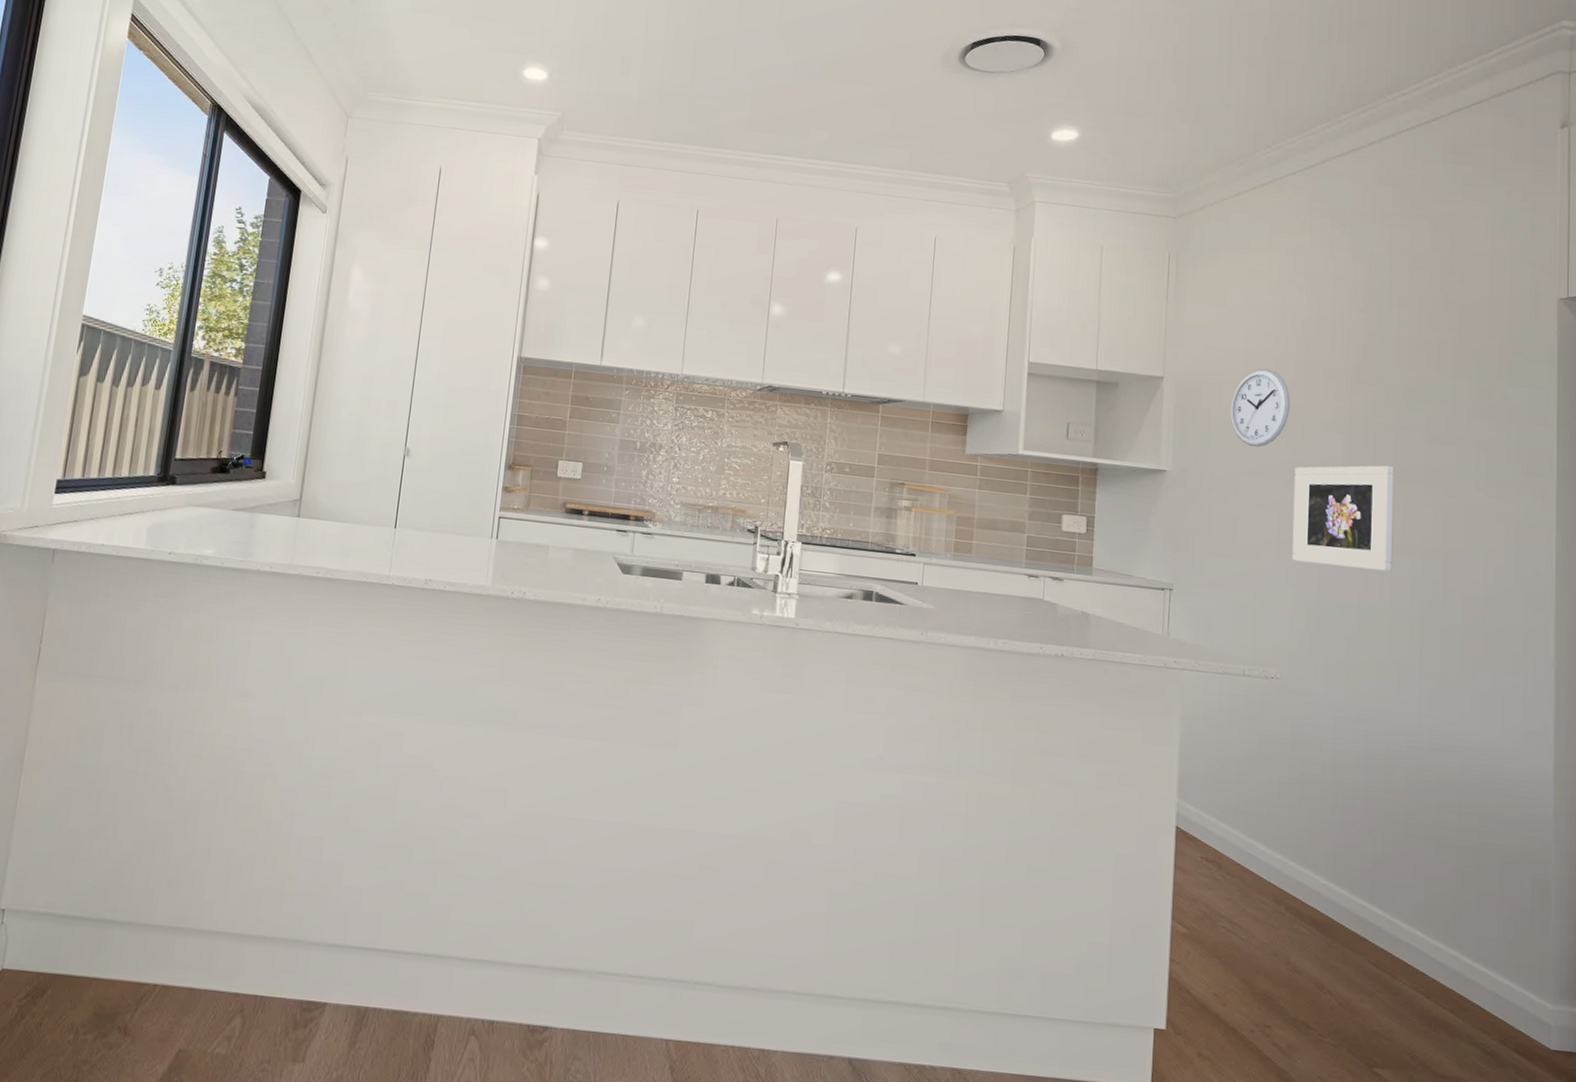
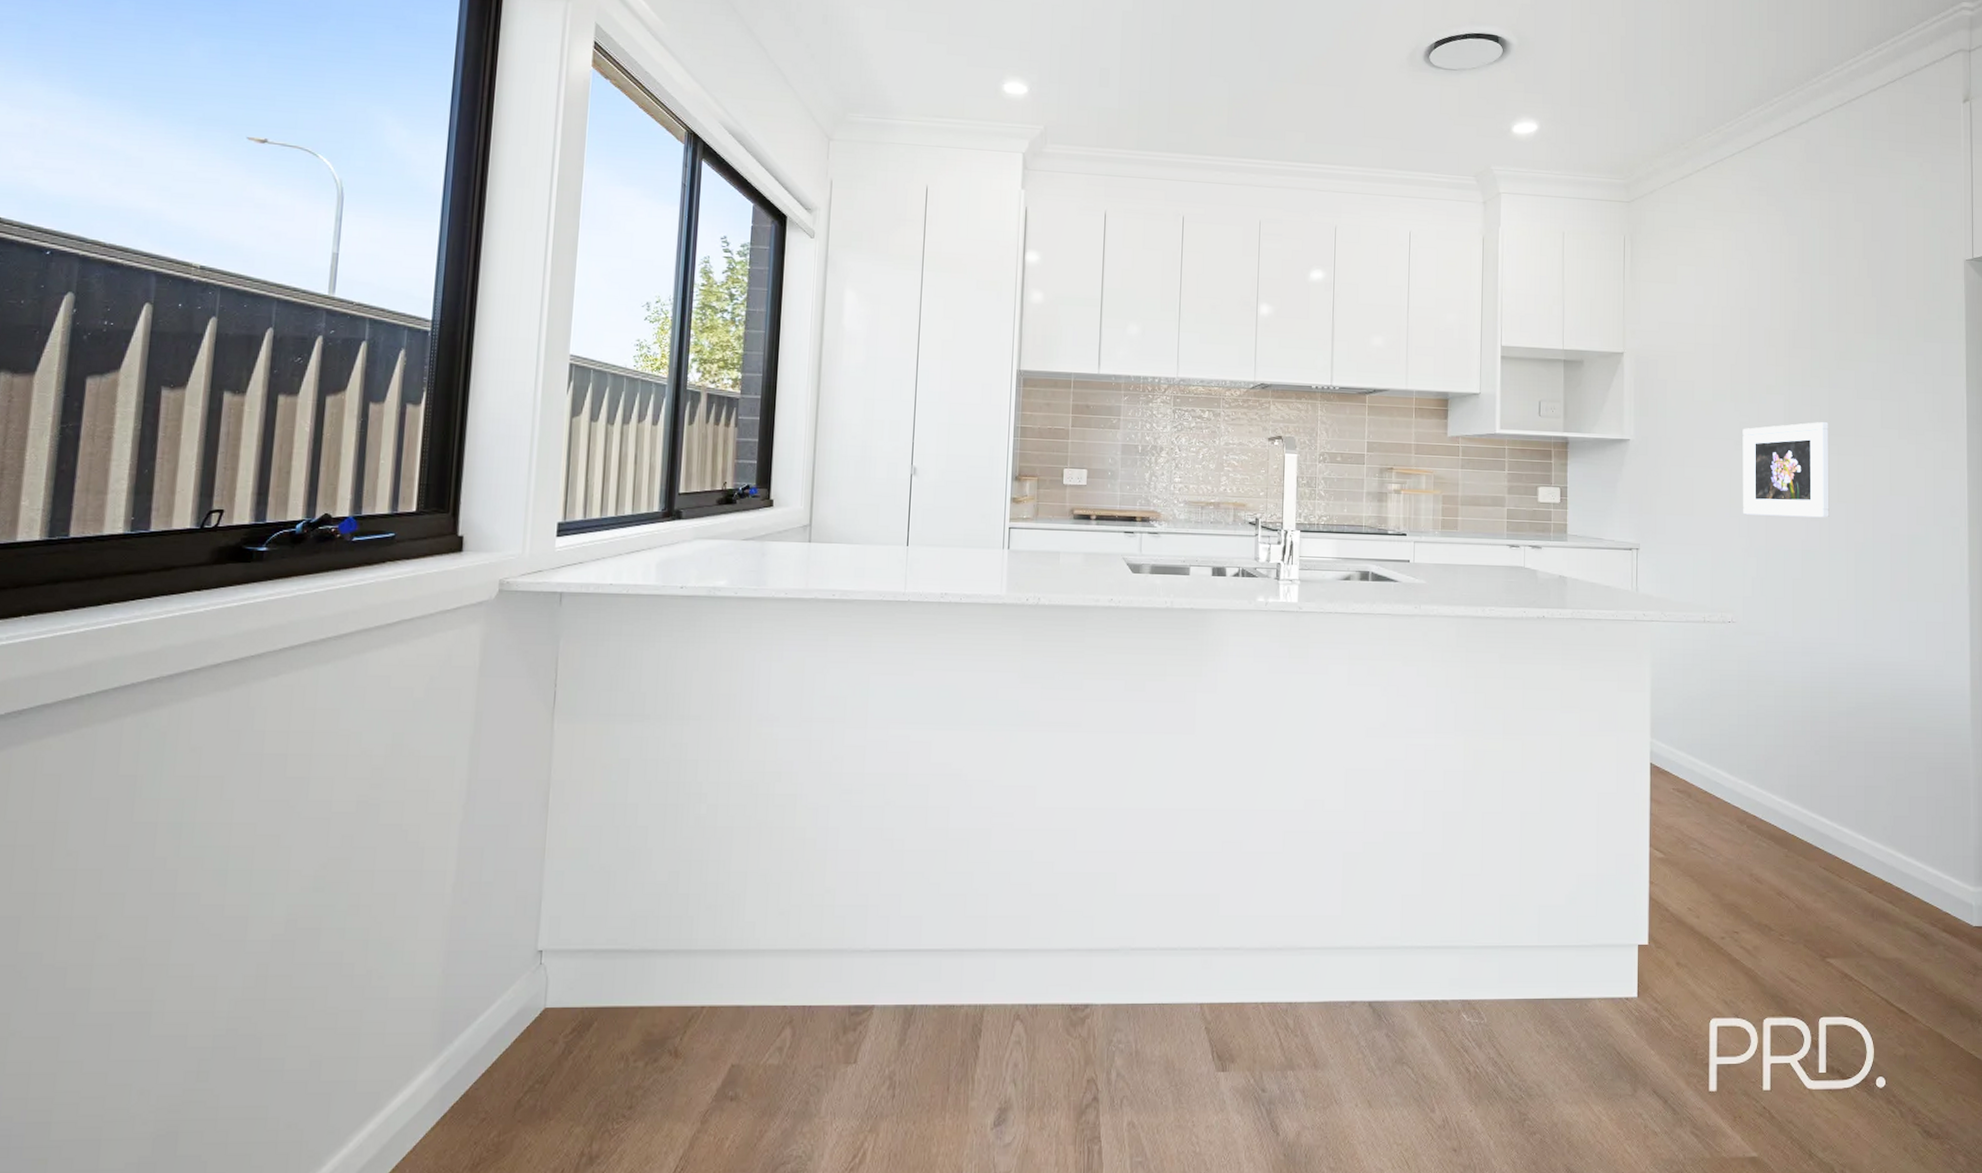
wall clock: present [1230,368,1291,448] -> none [1684,339,1737,413]

